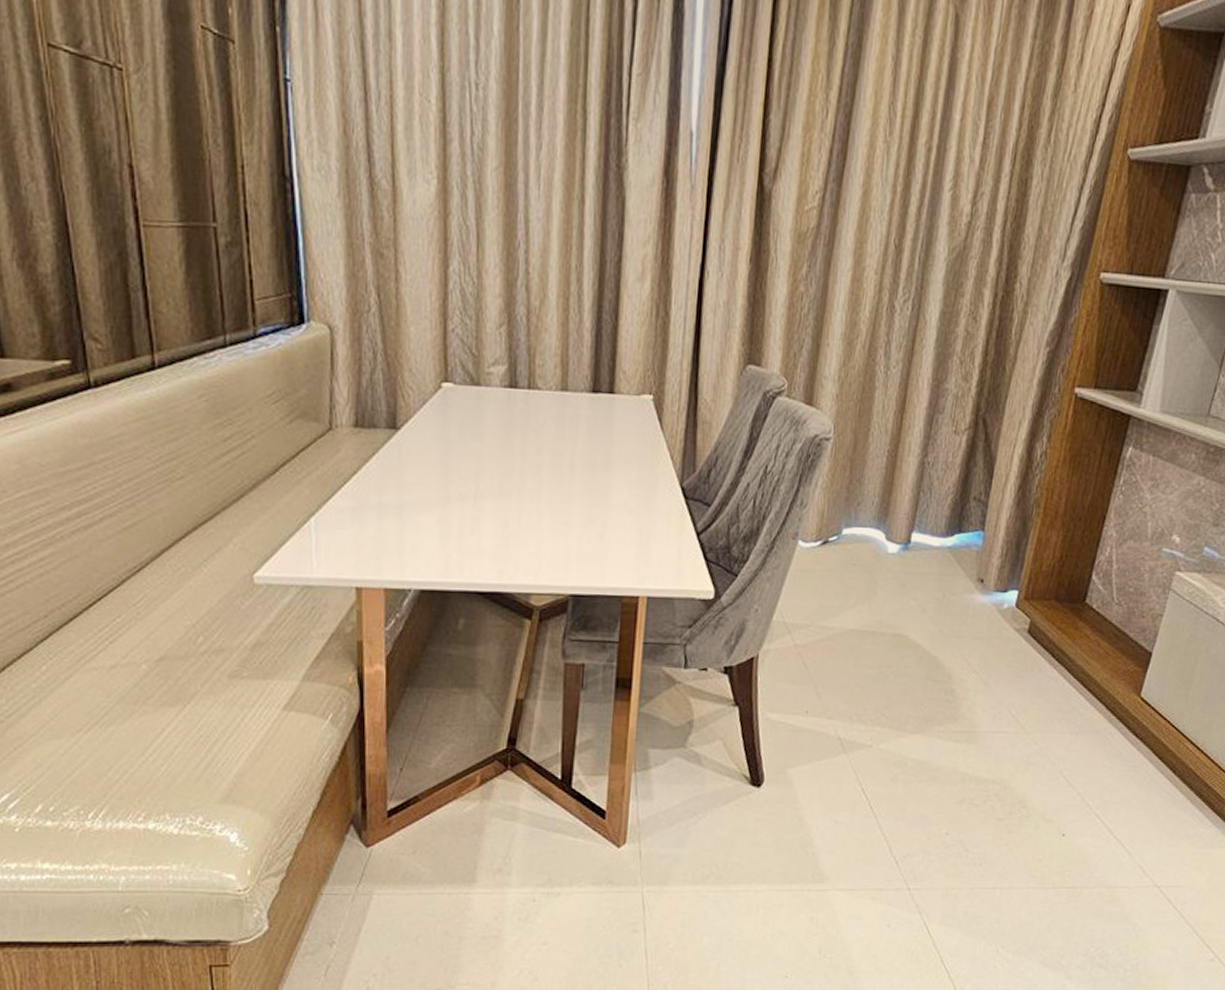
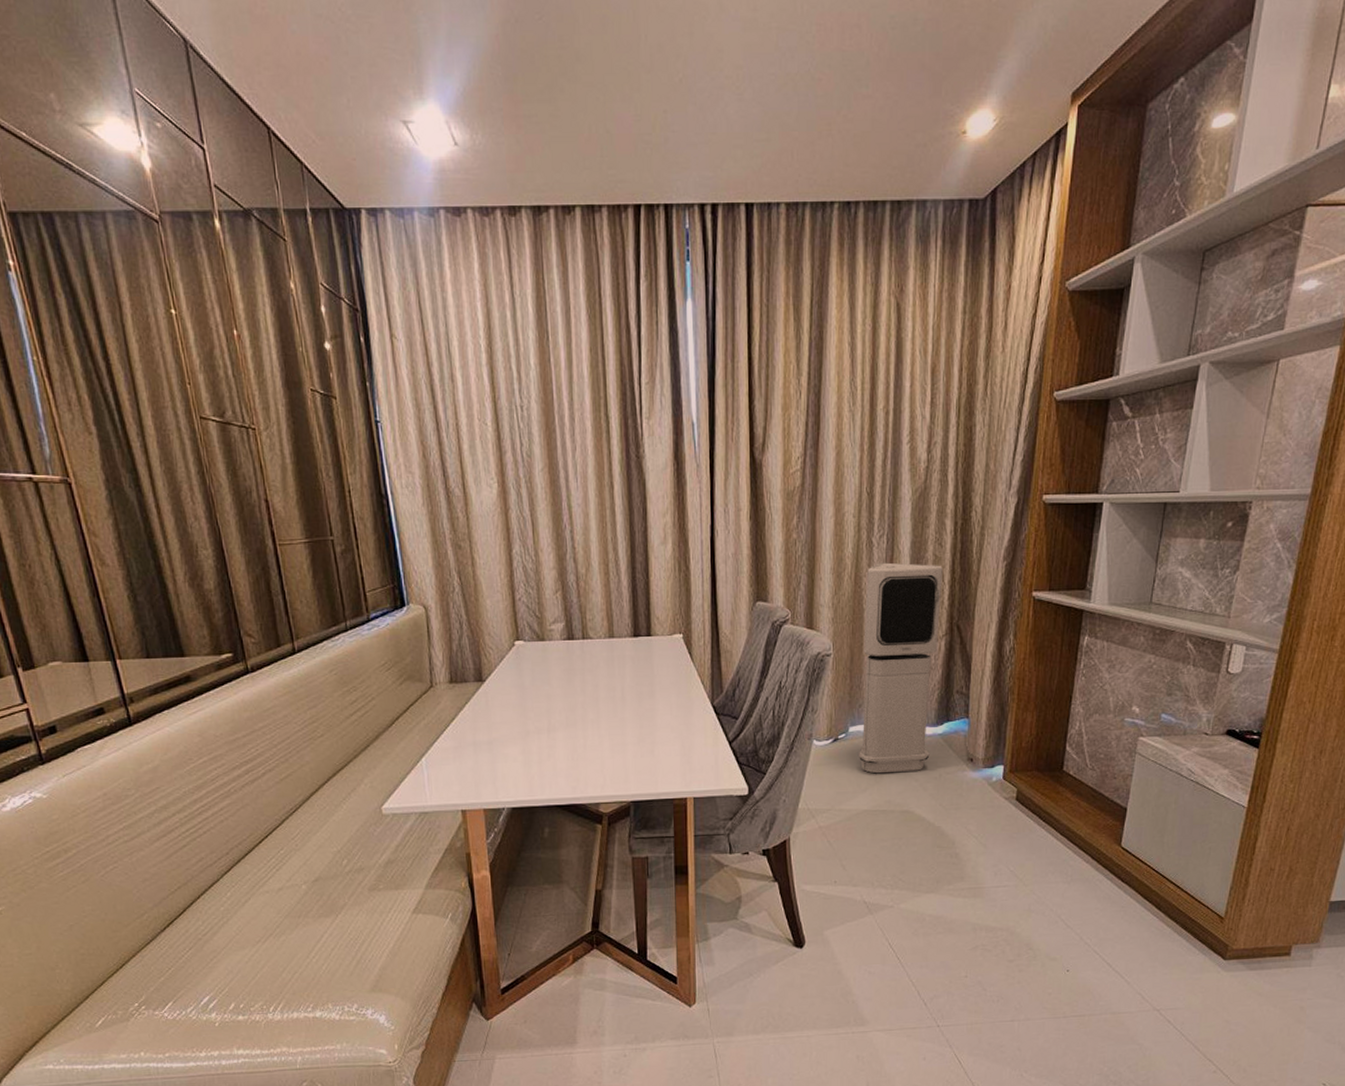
air purifier: none [850,333,974,588] -> present [859,562,943,774]

